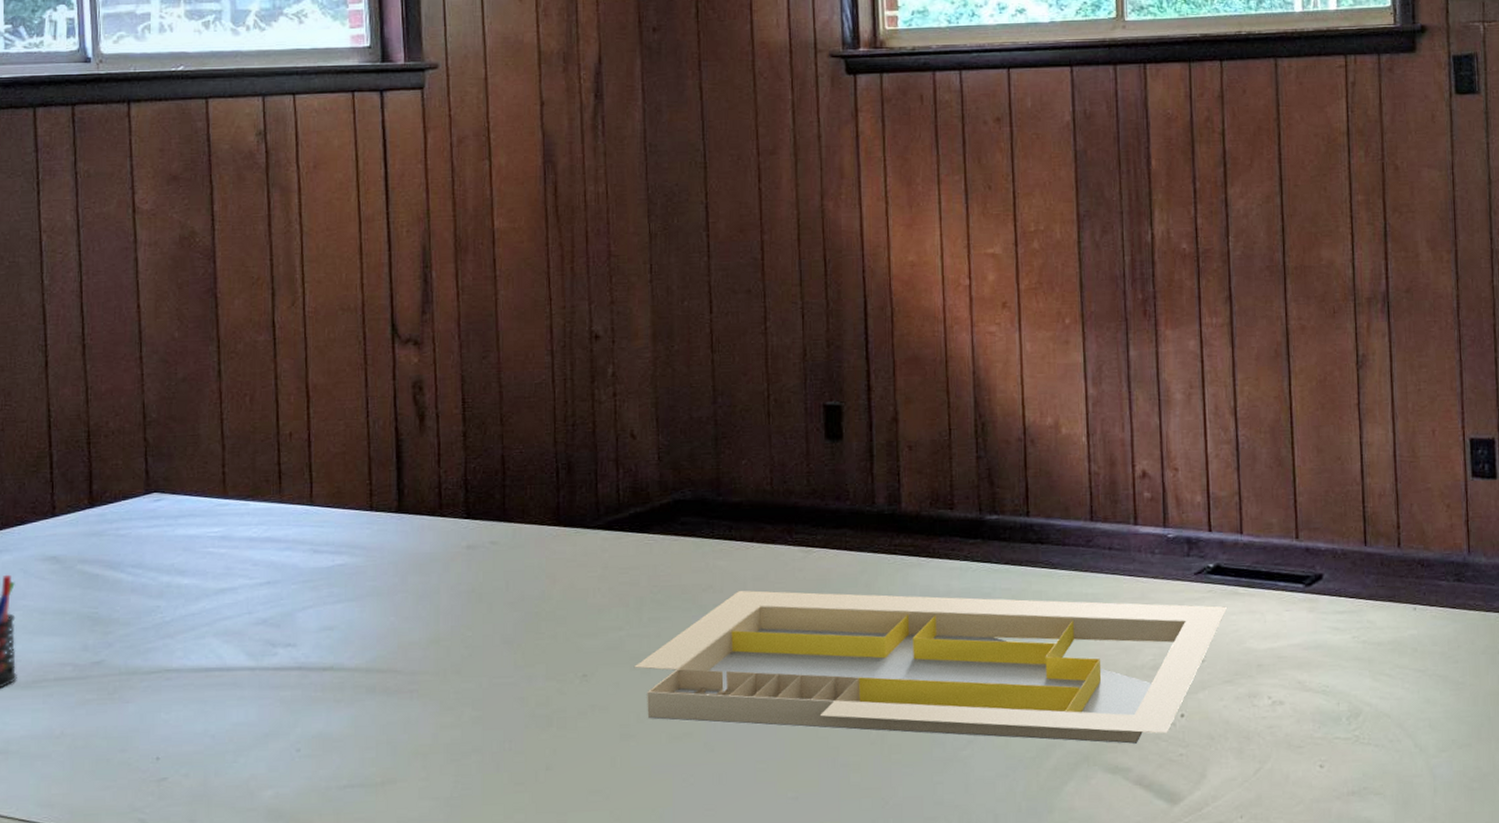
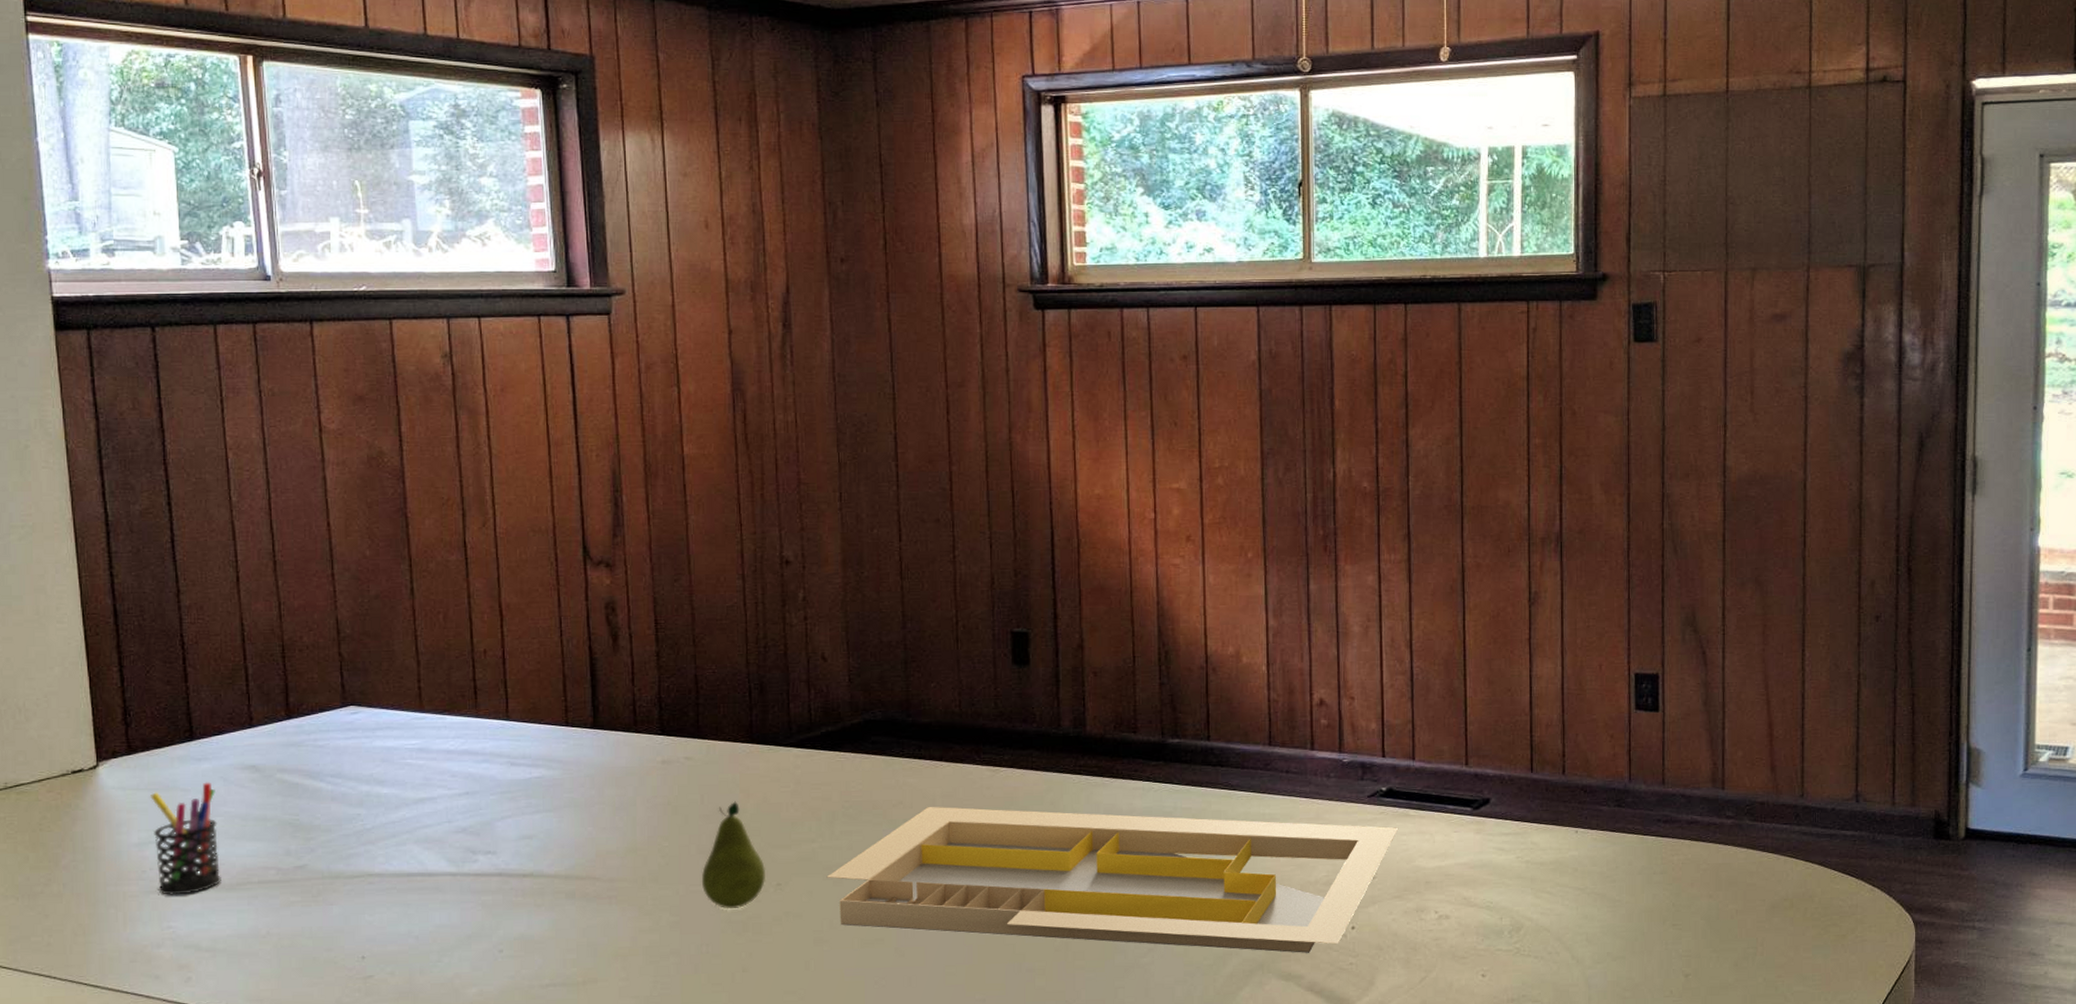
fruit: none [505,587,572,702] -> present [701,801,766,908]

